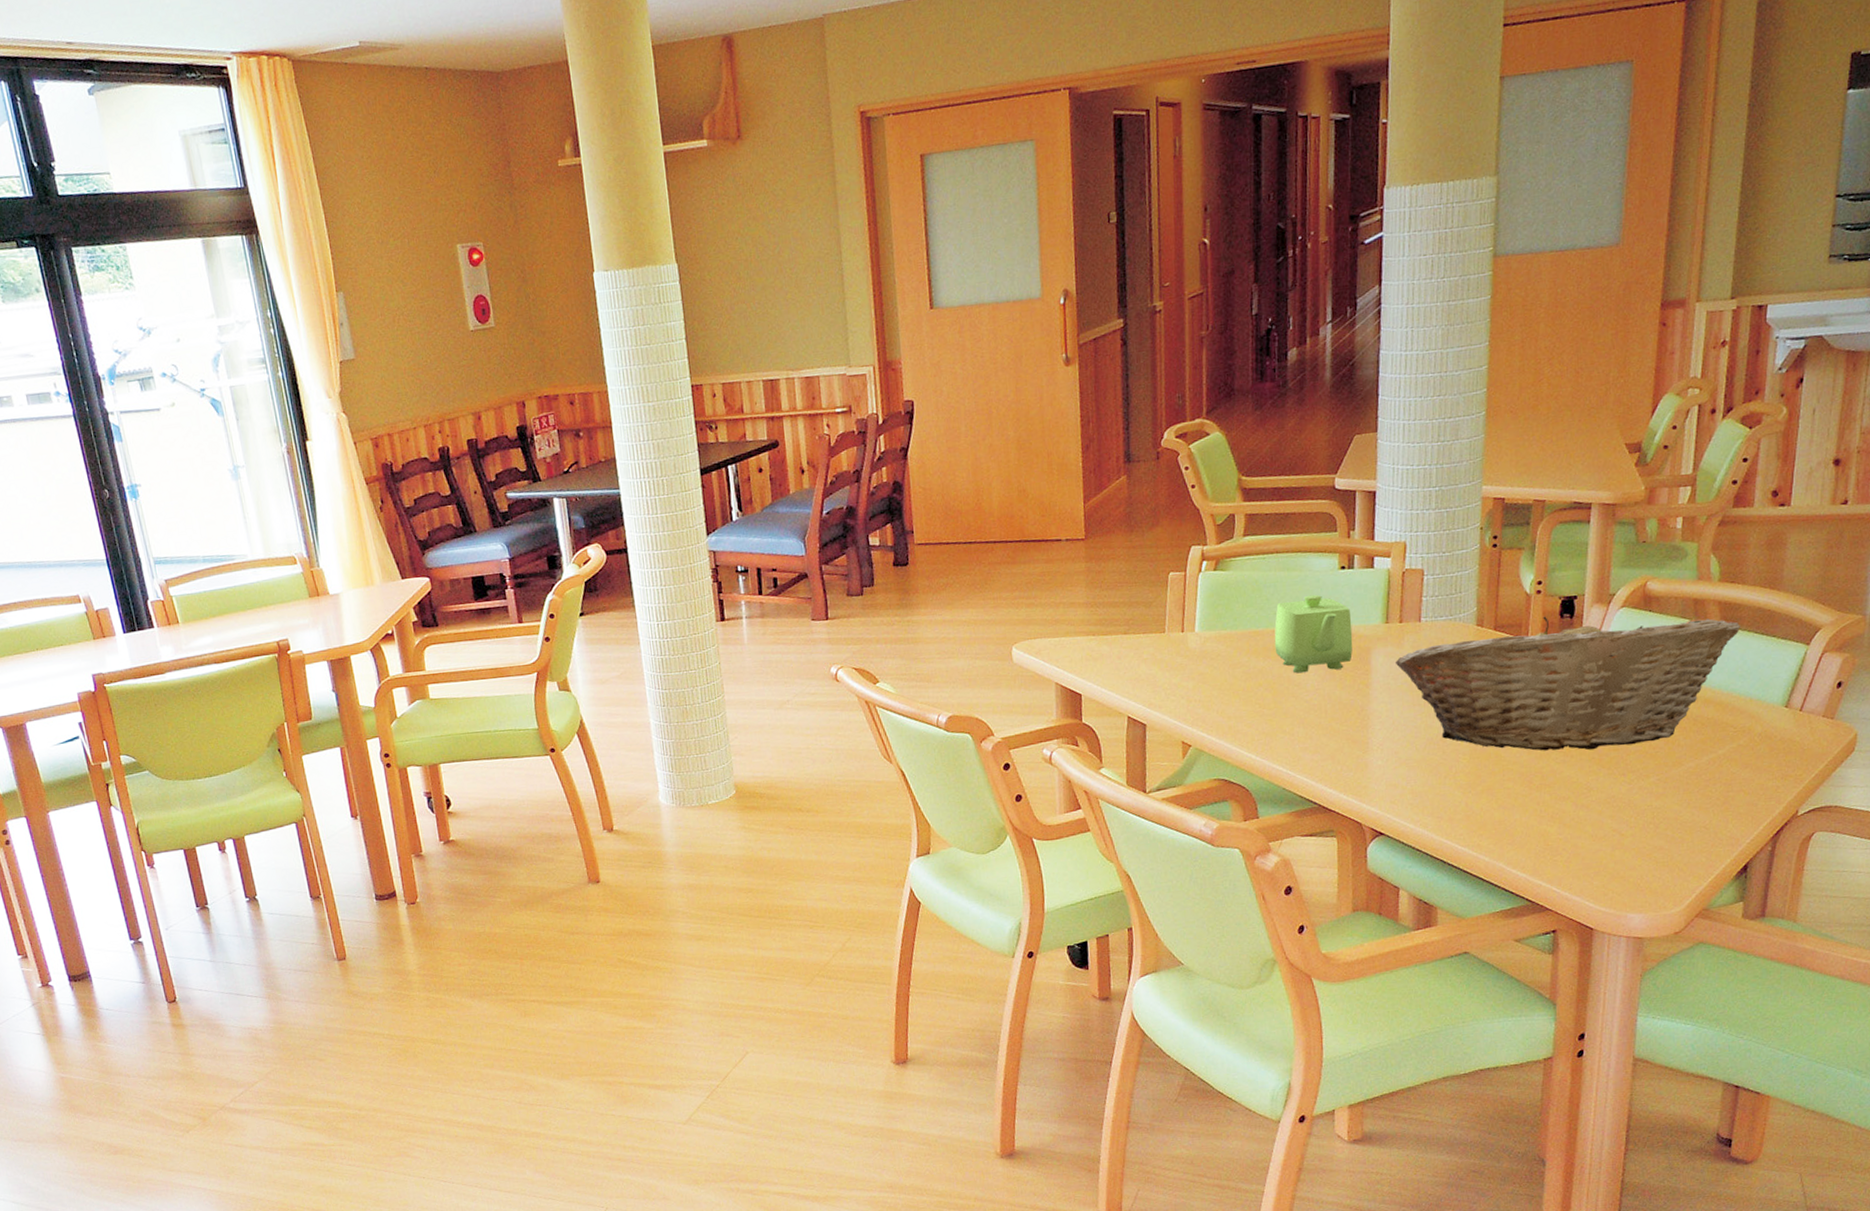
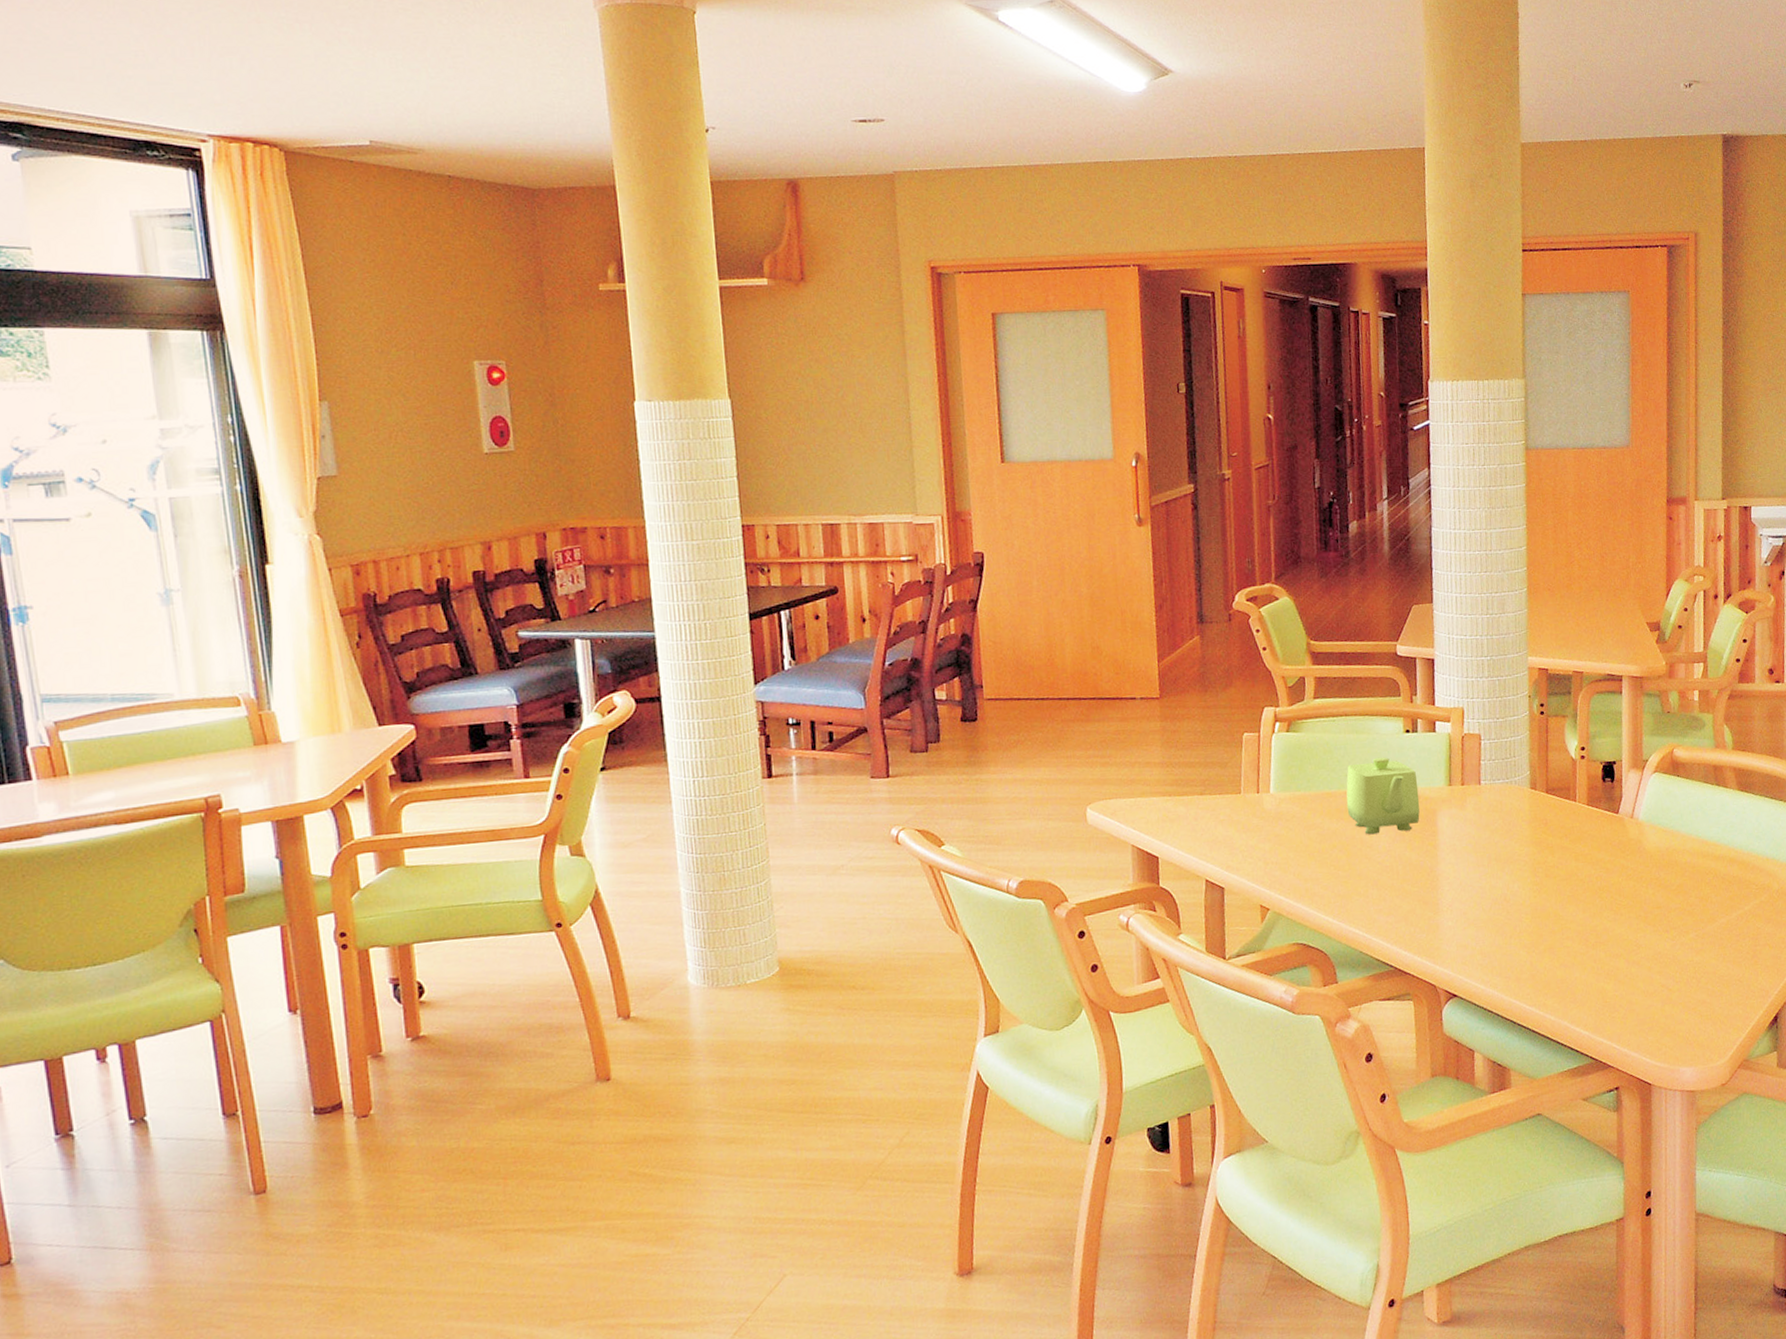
fruit basket: present [1395,616,1740,751] -> none [1459,780,1753,910]

